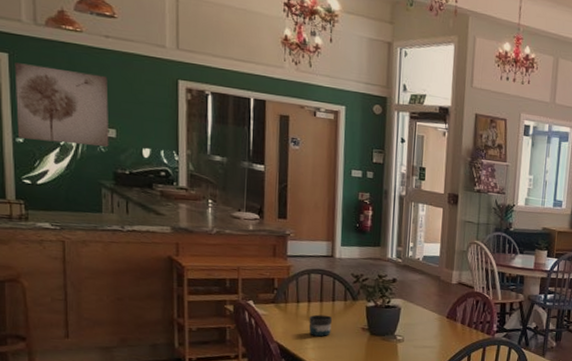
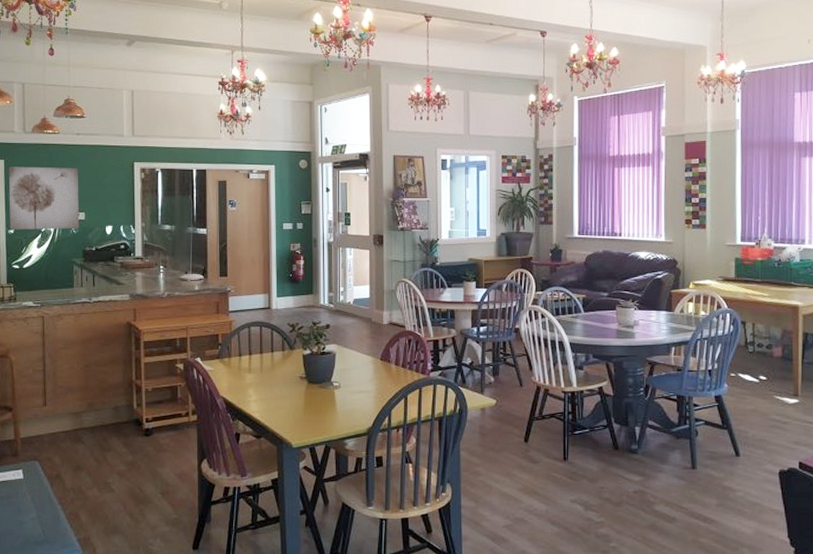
mug: present [308,314,332,337] -> none [251,366,271,389]

